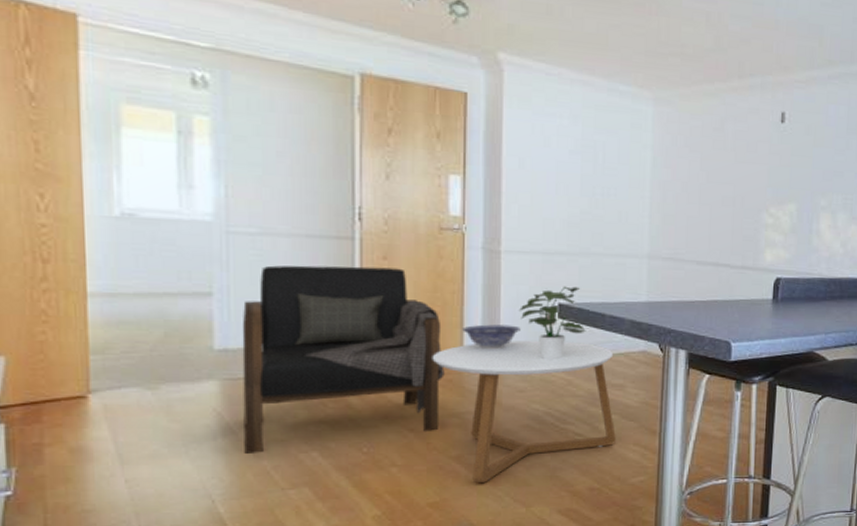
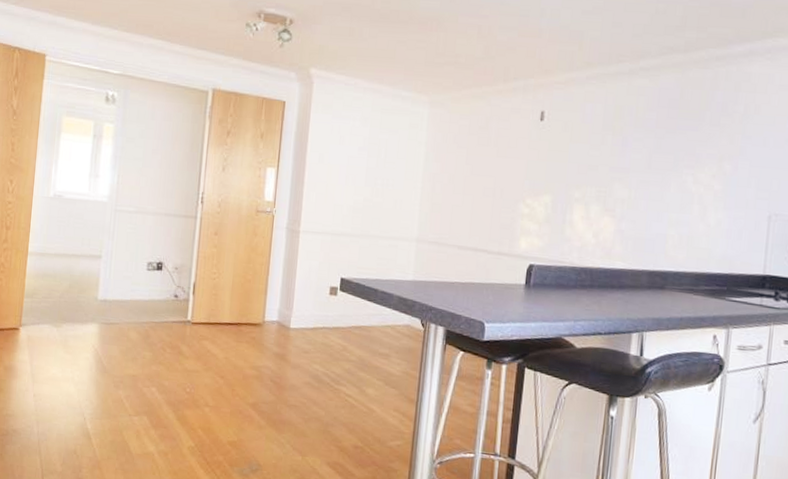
armchair: present [242,265,445,453] -> none [108,236,251,384]
coffee table: present [432,340,616,483] -> none [242,308,382,429]
decorative bowl: present [462,324,521,350] -> none [266,292,310,315]
potted plant: present [519,286,586,360] -> none [310,263,361,327]

